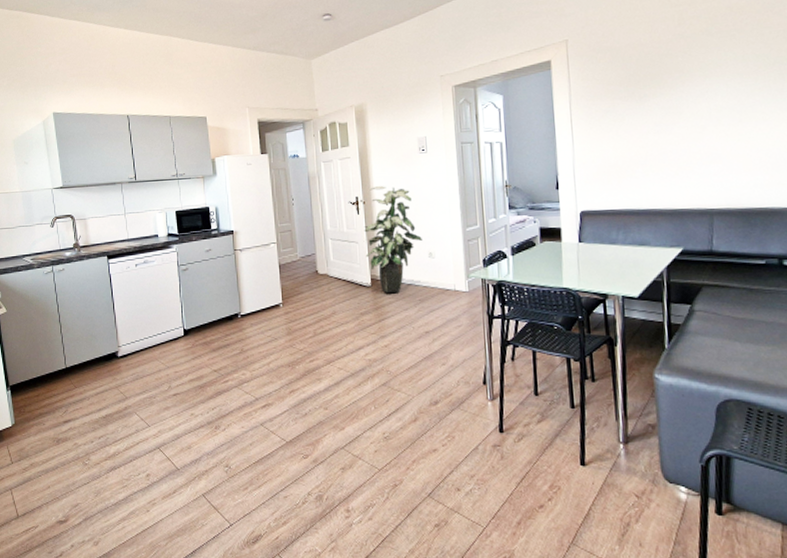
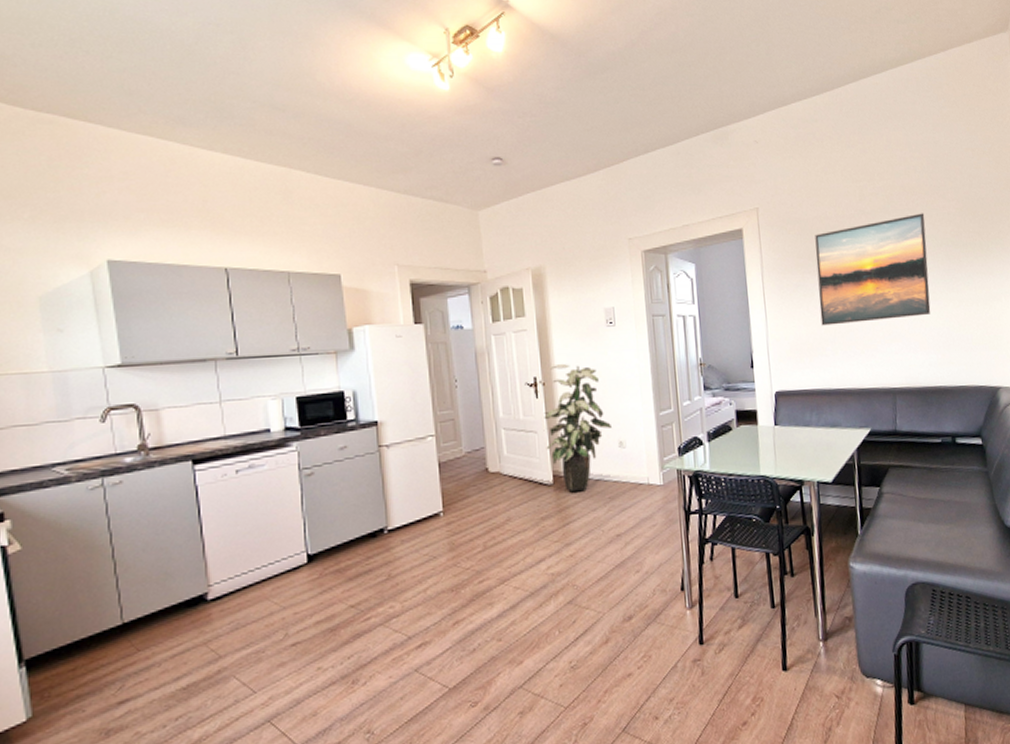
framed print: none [627,32,759,149] -> present [815,213,931,326]

